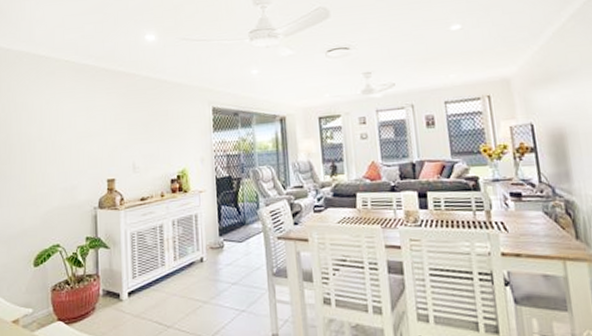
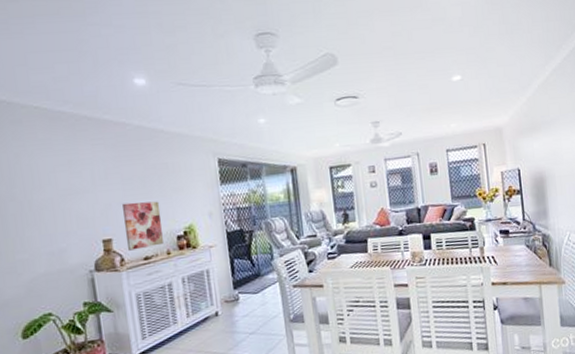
wall art: none [126,145,159,191] -> present [122,201,164,251]

